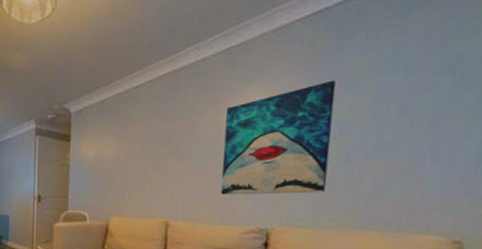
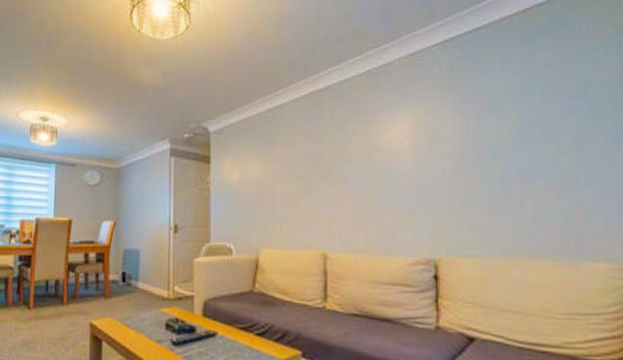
wall art: present [221,80,337,195] -> none [375,103,489,222]

